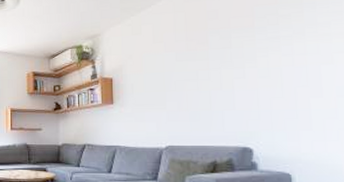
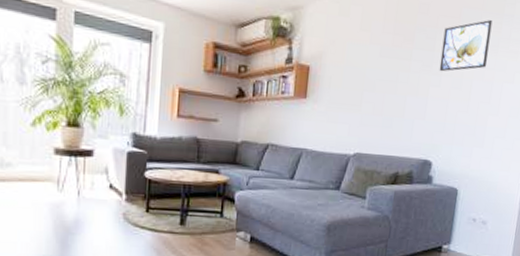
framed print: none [238,10,294,65] -> present [439,19,493,72]

